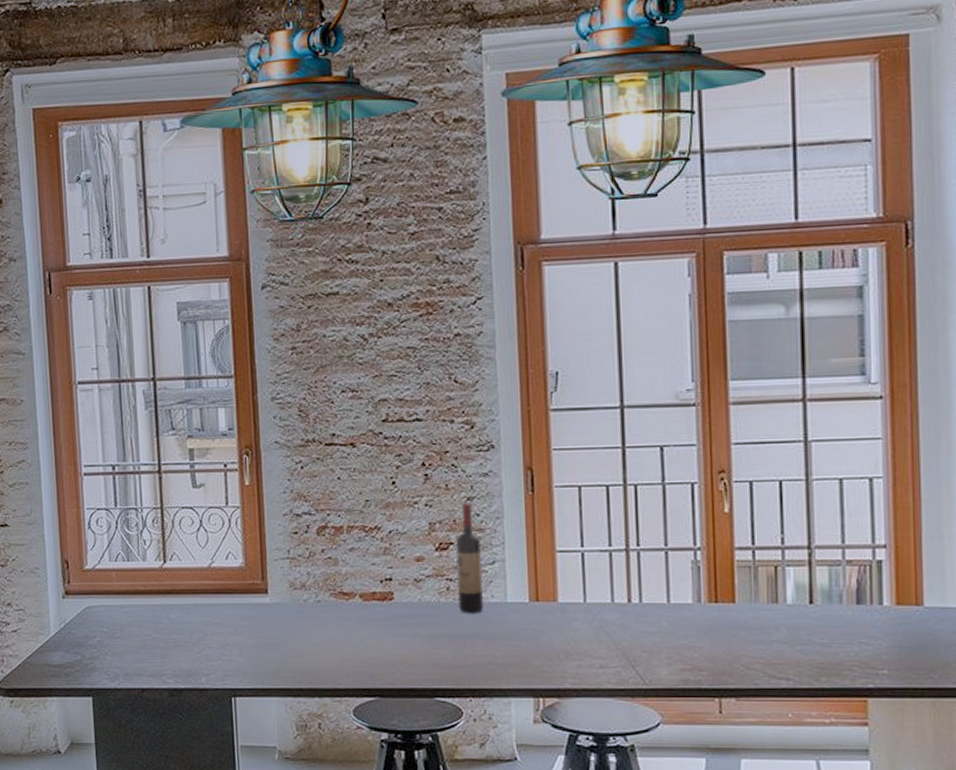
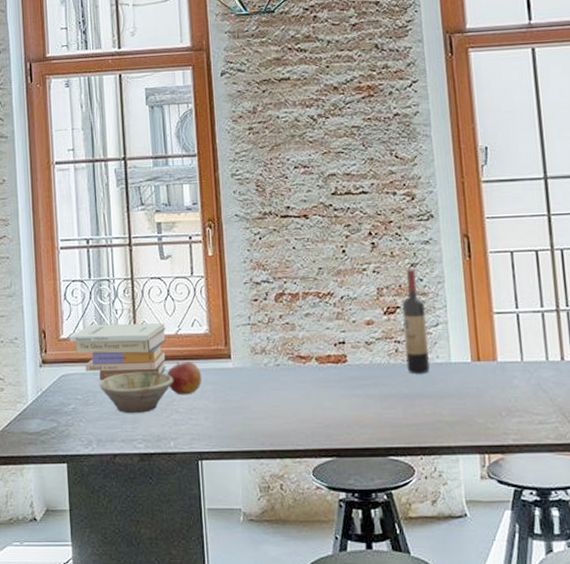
books: none [94,554,199,613] -> present [69,323,167,381]
bowl: none [126,605,207,649] -> present [99,372,174,414]
apple: none [198,595,237,630] -> present [167,361,202,395]

